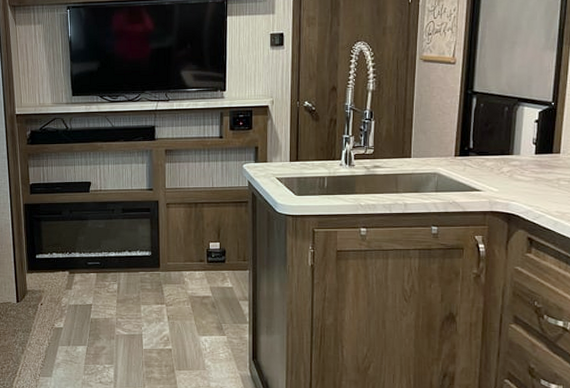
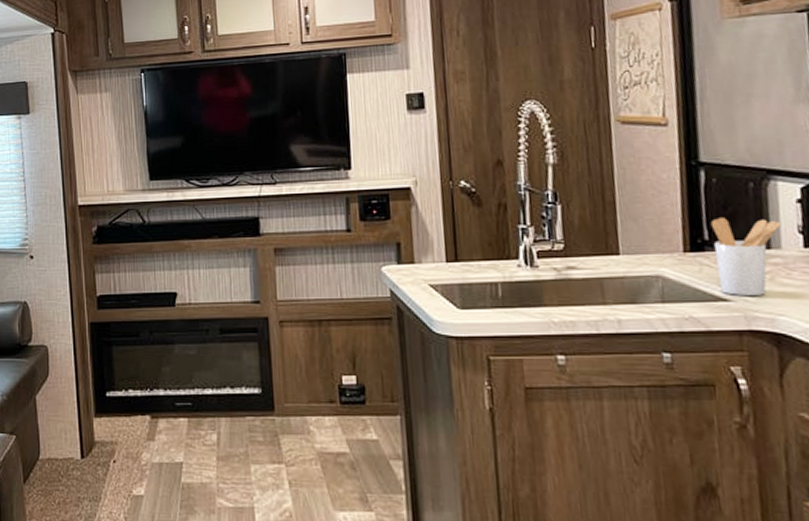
utensil holder: none [475,131,523,187] -> present [710,216,782,295]

